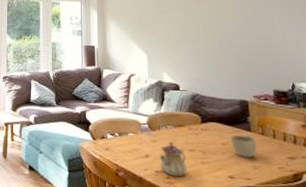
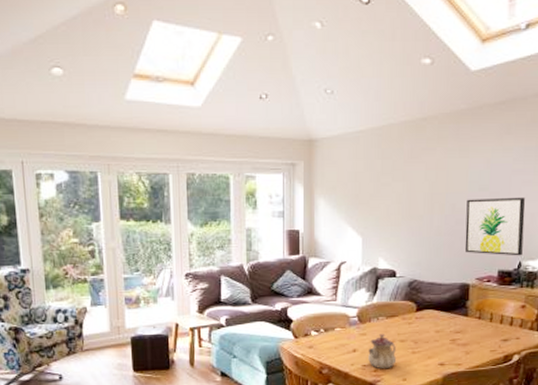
cup: present [231,132,257,158] -> none [446,318,472,344]
wall art: none [235,26,294,78] -> present [464,196,525,256]

